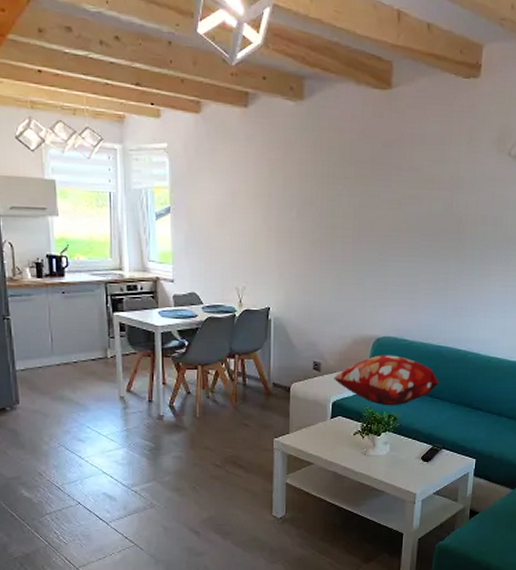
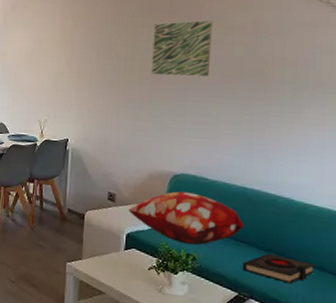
wall art: none [354,173,413,234] -> present [151,20,213,76]
book: none [436,405,495,431] -> present [242,252,315,284]

